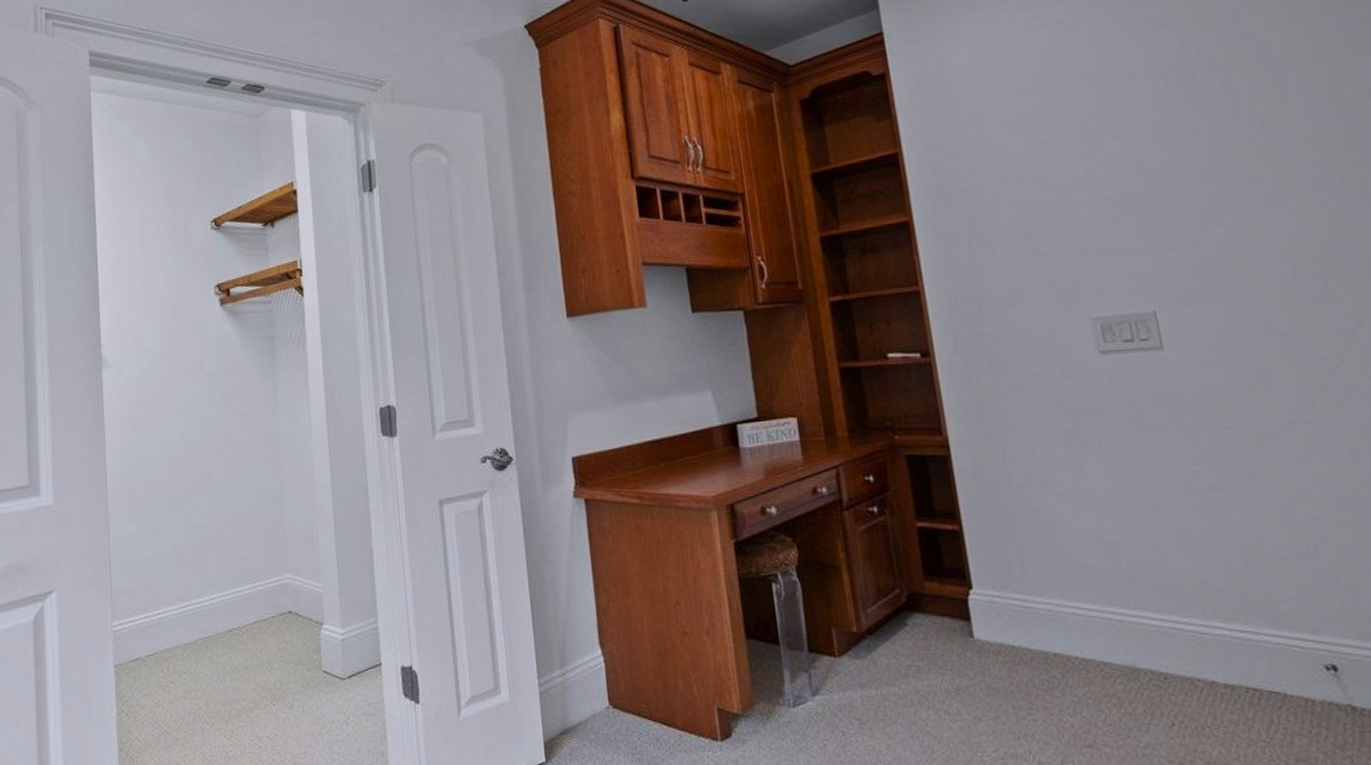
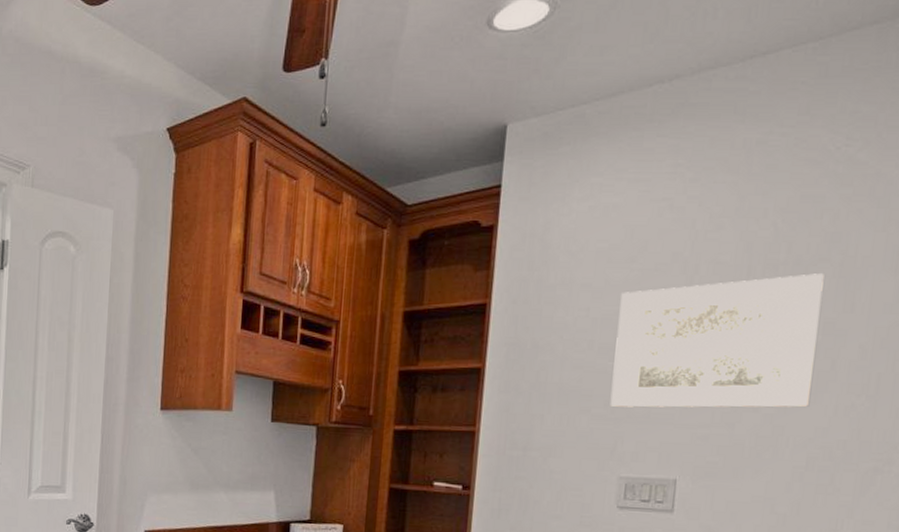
wall art: none [1038,72,1276,242] -> present [610,273,824,408]

